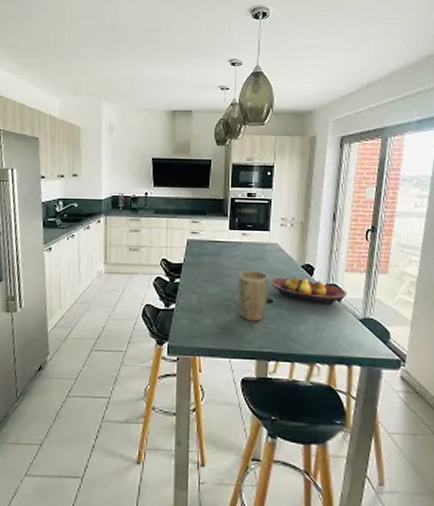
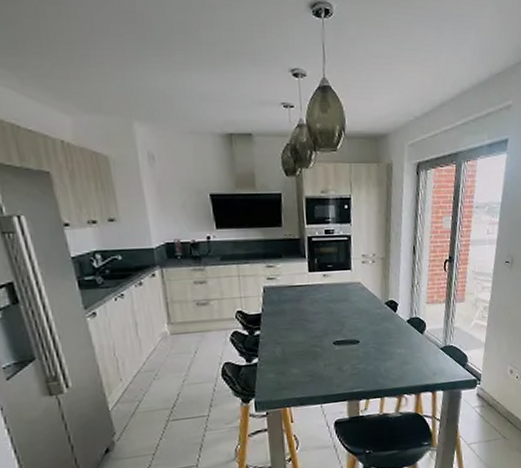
plant pot: present [237,270,270,322] -> none [322,312,356,365]
fruit bowl: present [270,276,347,305] -> none [356,314,429,339]

